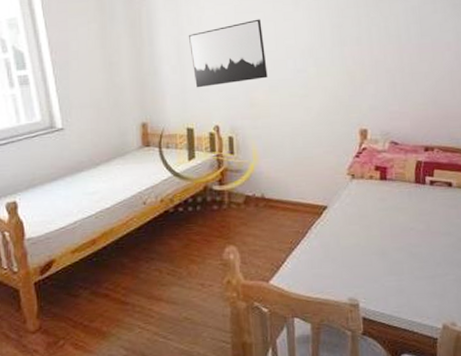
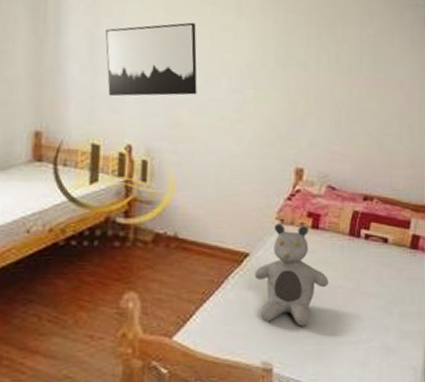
teddy bear: none [333,177,401,266] -> present [254,223,329,326]

